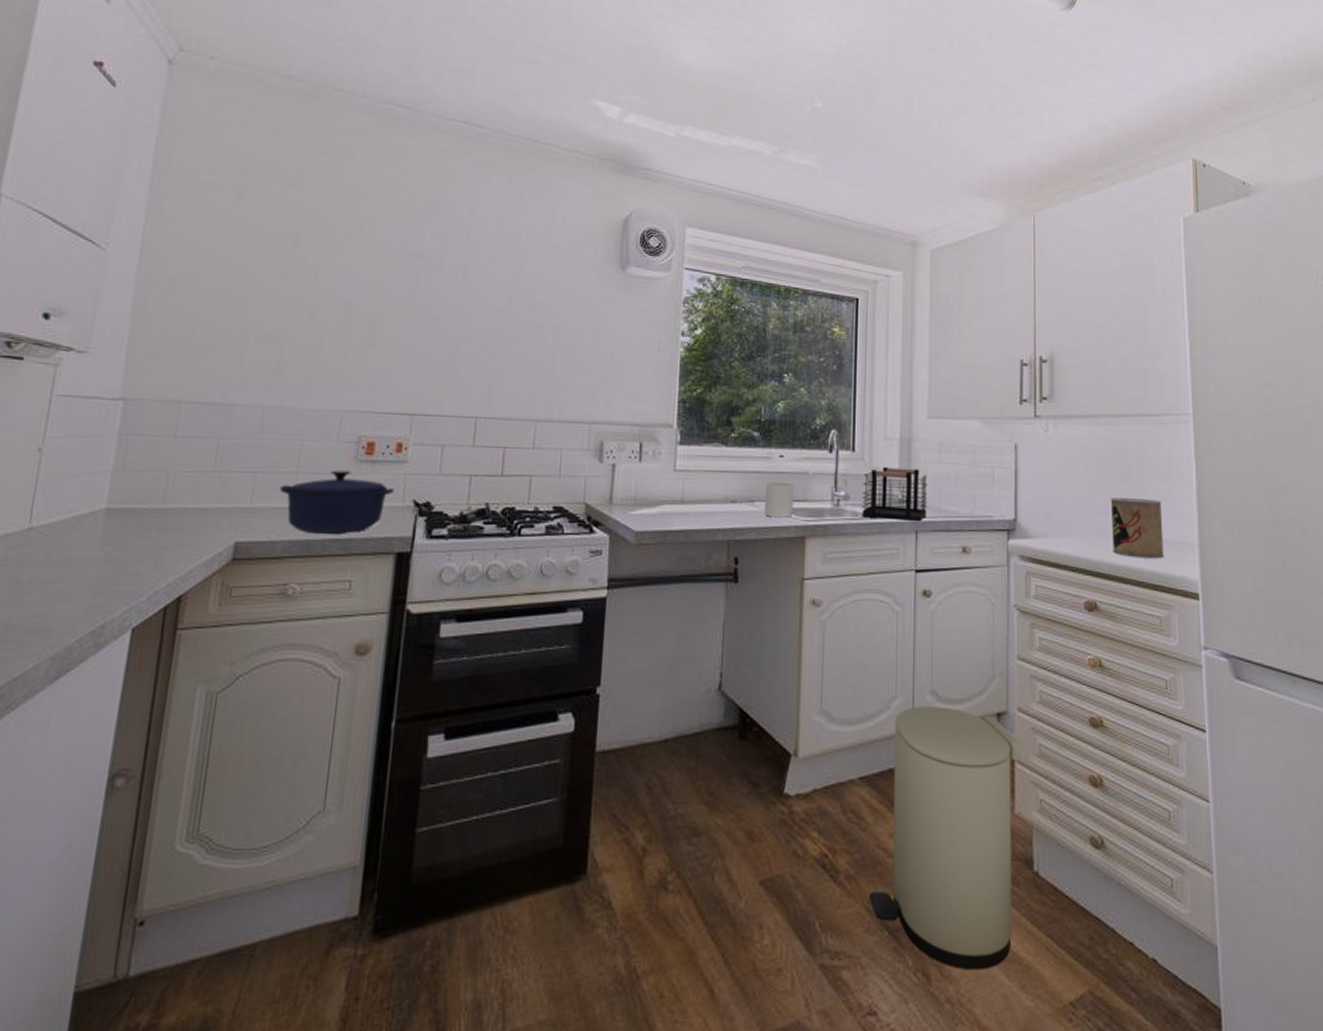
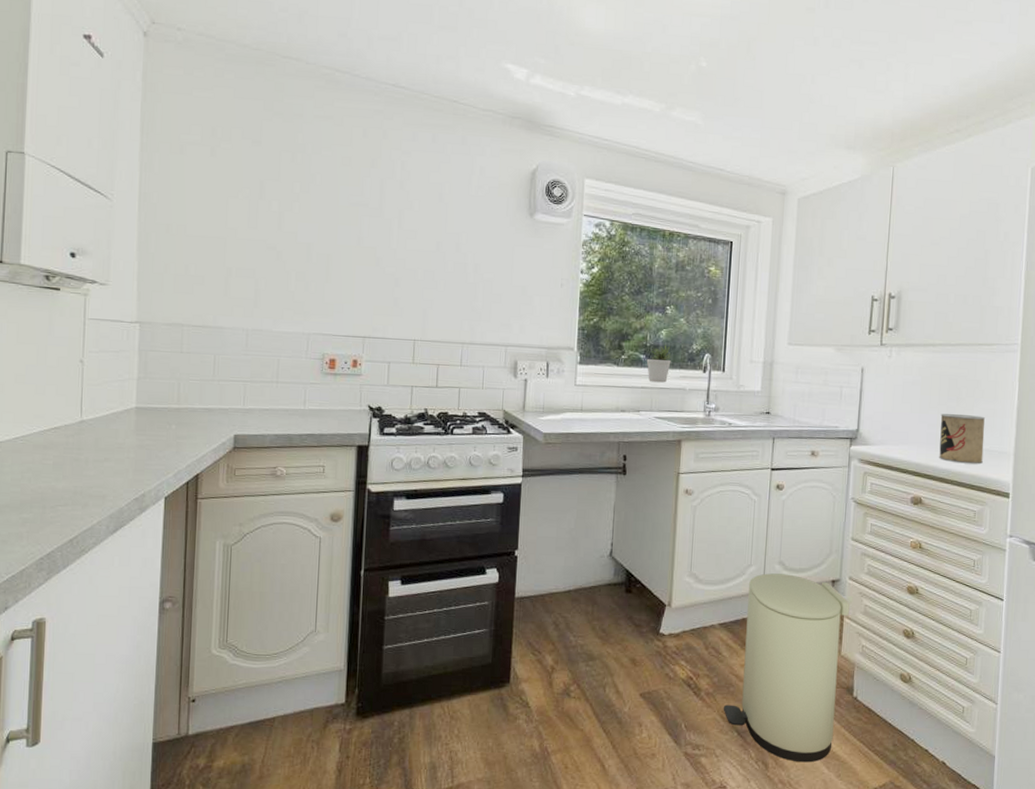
cooking pot: present [279,469,394,535] -> none [264,380,353,431]
potted plant: none [761,420,791,466] -> present [646,345,671,383]
mug: present [764,481,794,518] -> none [648,395,673,425]
dish rack: present [862,467,928,522] -> none [729,385,785,431]

